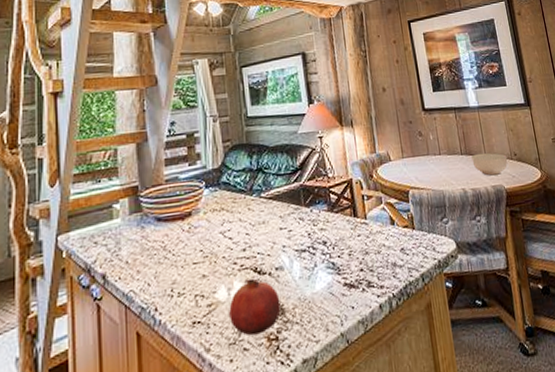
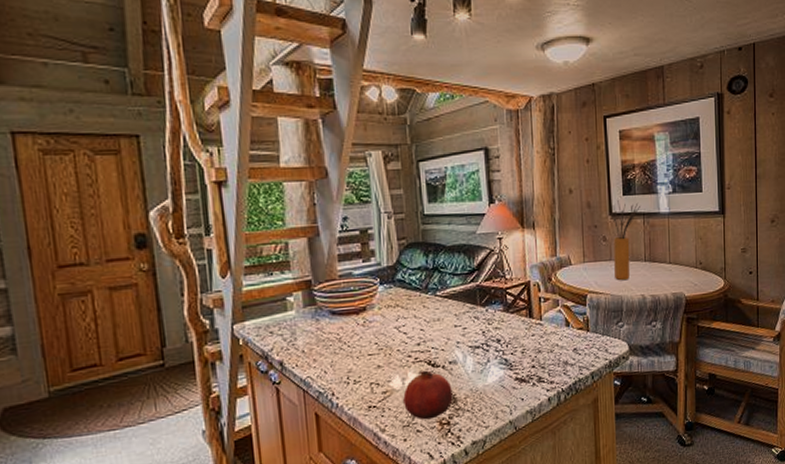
vase: none [423,95,451,175] -> present [610,199,640,281]
bowl: present [471,152,508,176] -> none [655,260,692,283]

